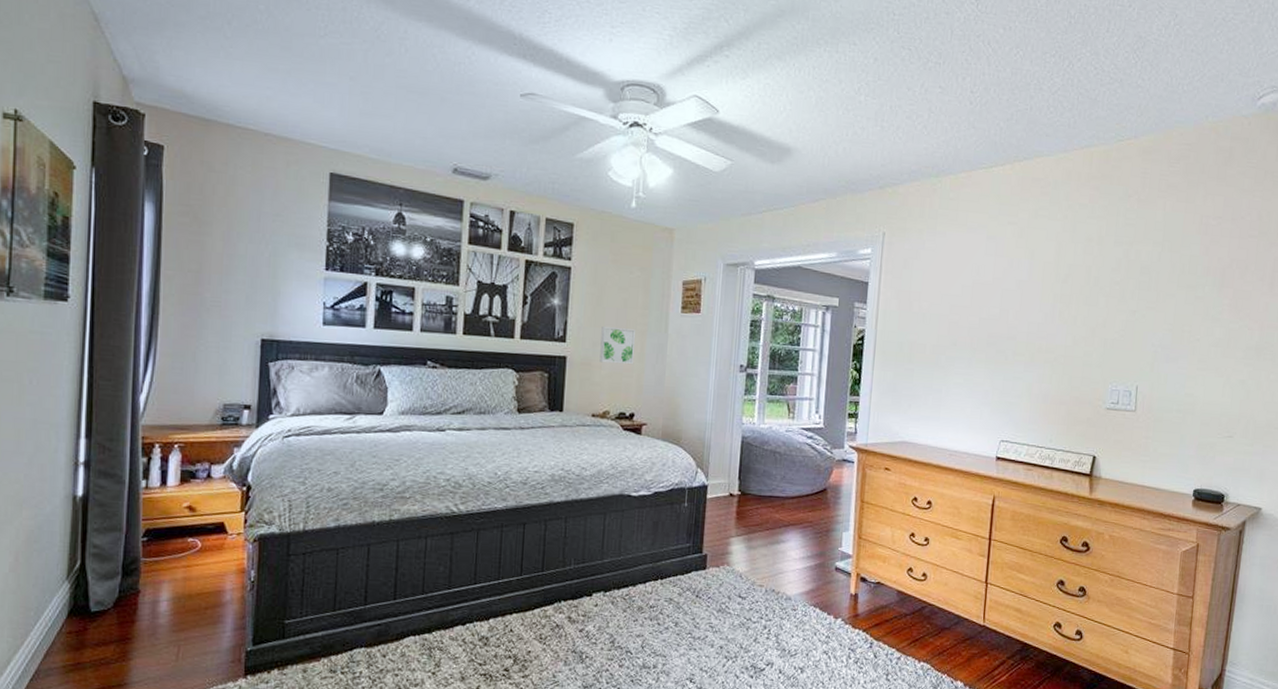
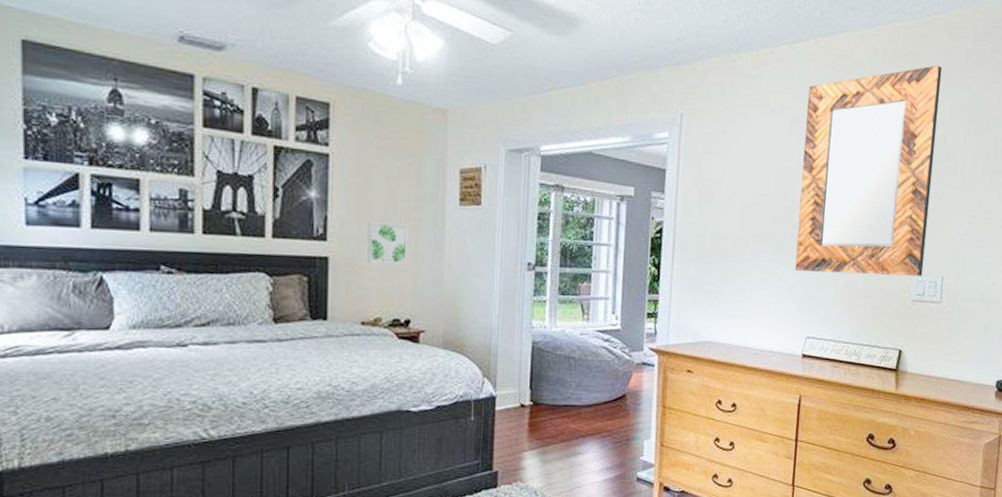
home mirror: none [990,186,1136,386] -> present [795,64,943,276]

